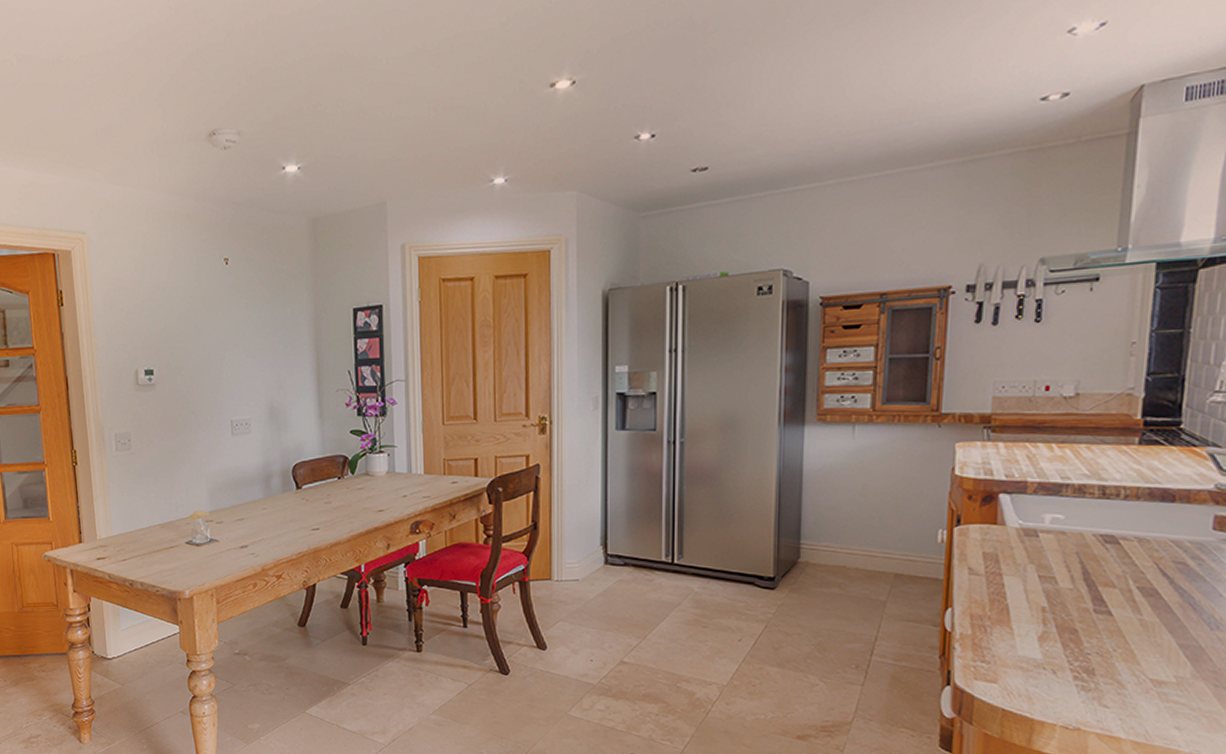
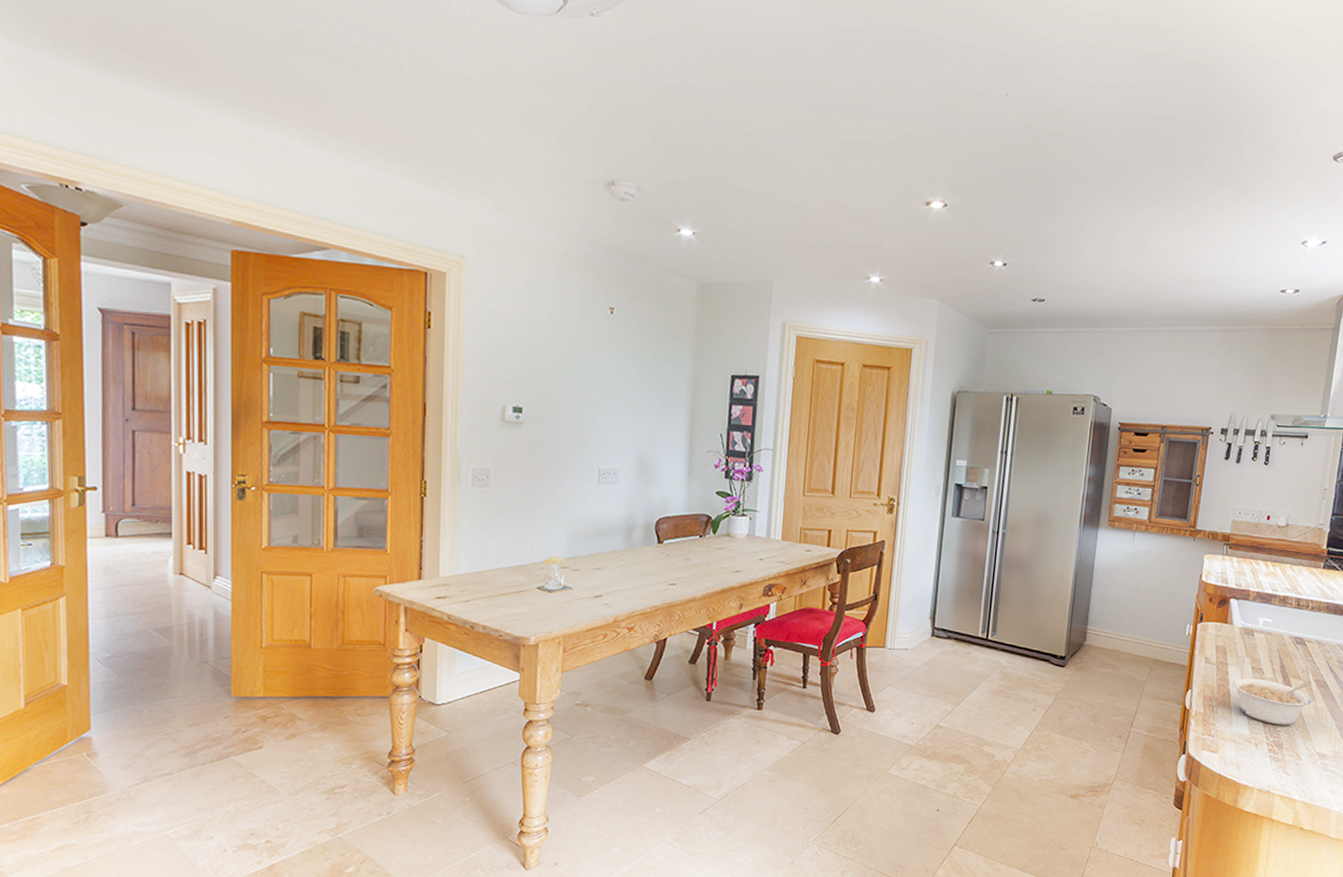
legume: none [1010,589,1136,646] -> present [1231,677,1312,725]

